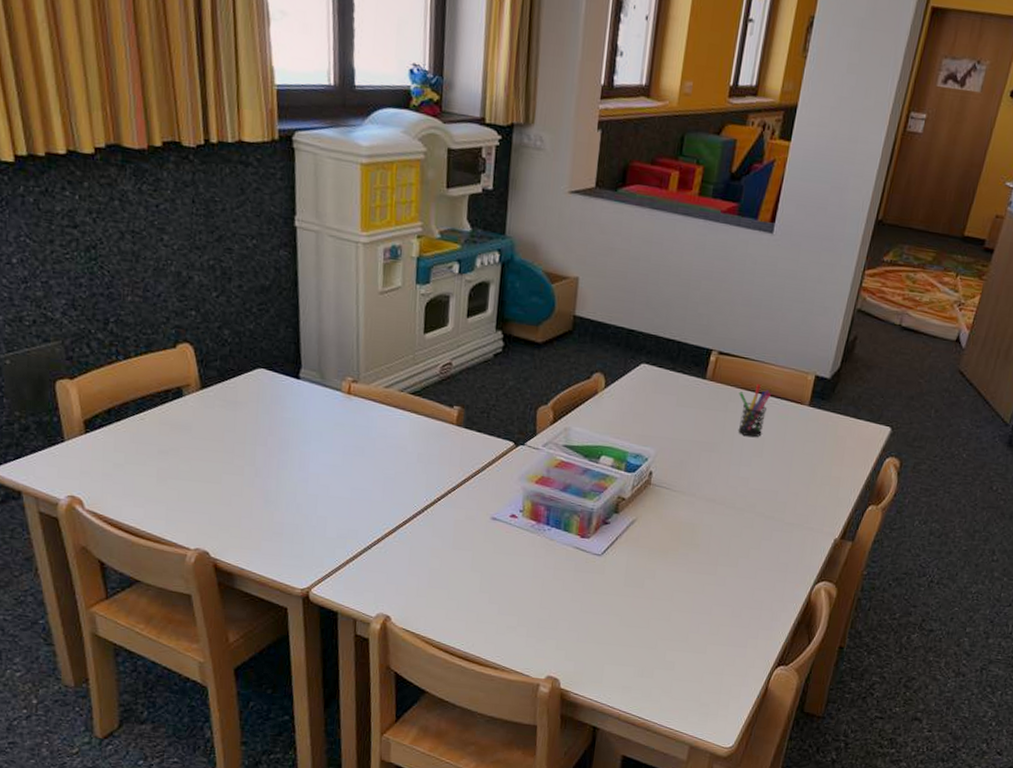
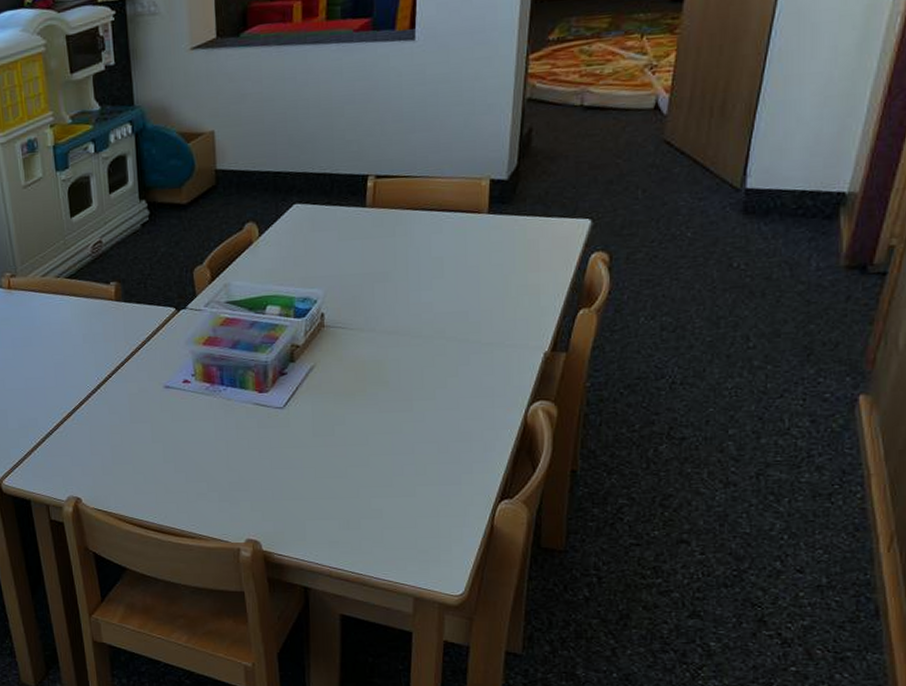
pen holder: present [738,384,771,438] -> none [405,201,442,259]

